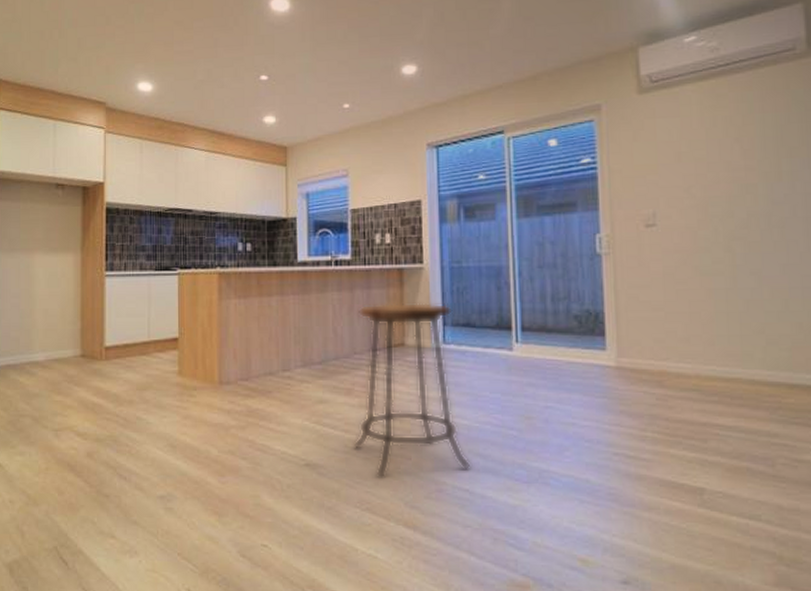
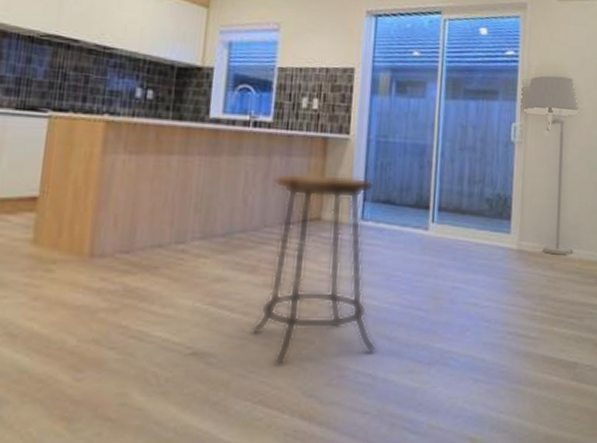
floor lamp: none [607,176,685,371] -> present [523,75,579,255]

